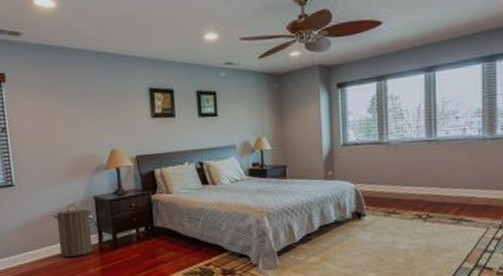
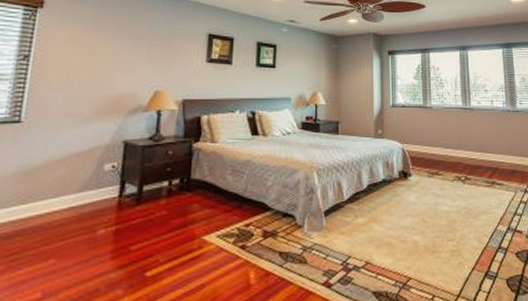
laundry hamper: present [53,204,93,257] -> none [63,148,117,213]

